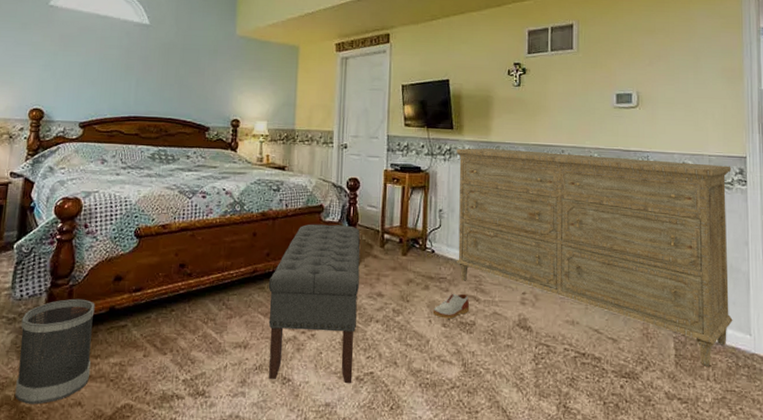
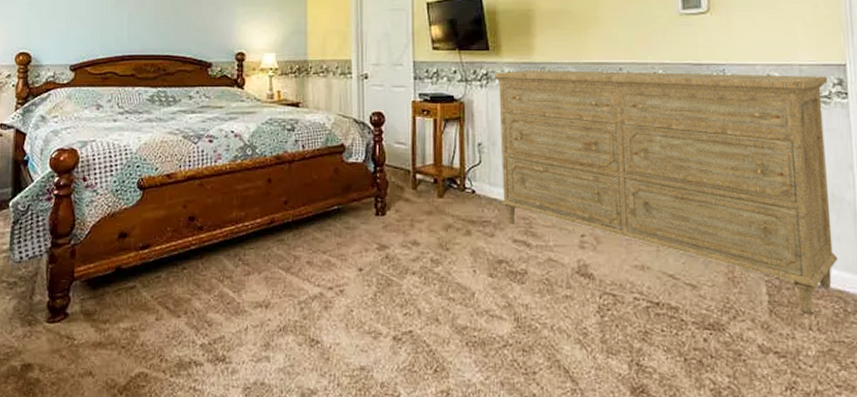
wastebasket: present [15,298,95,405] -> none [22,259,100,375]
bench: present [268,224,361,384] -> none [288,166,391,345]
shoe: present [432,293,470,319] -> none [476,238,520,268]

